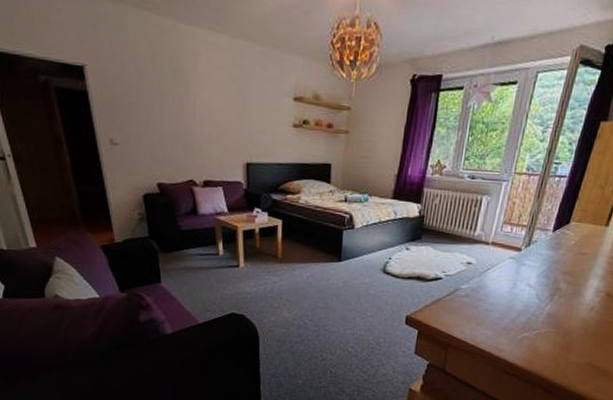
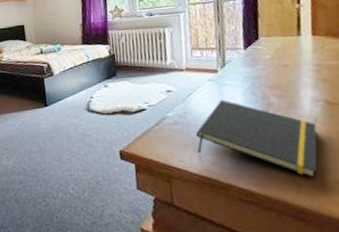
notepad: none [480,279,591,360] -> present [196,99,318,179]

